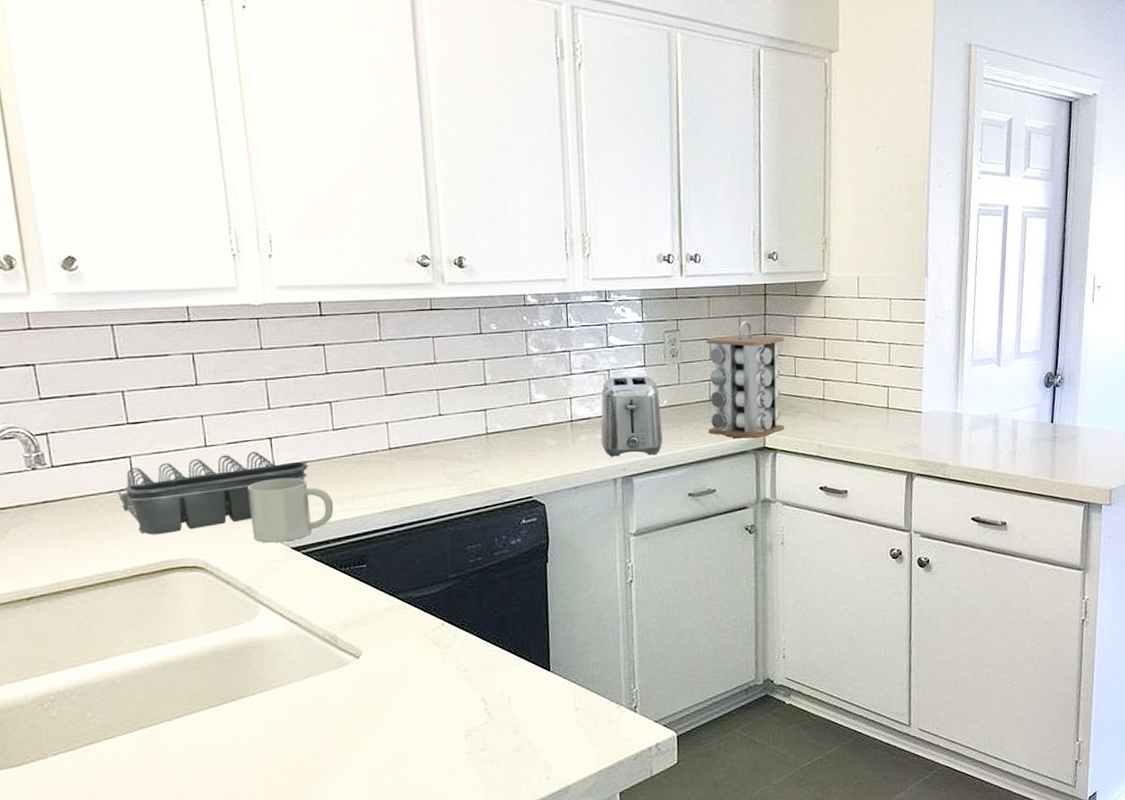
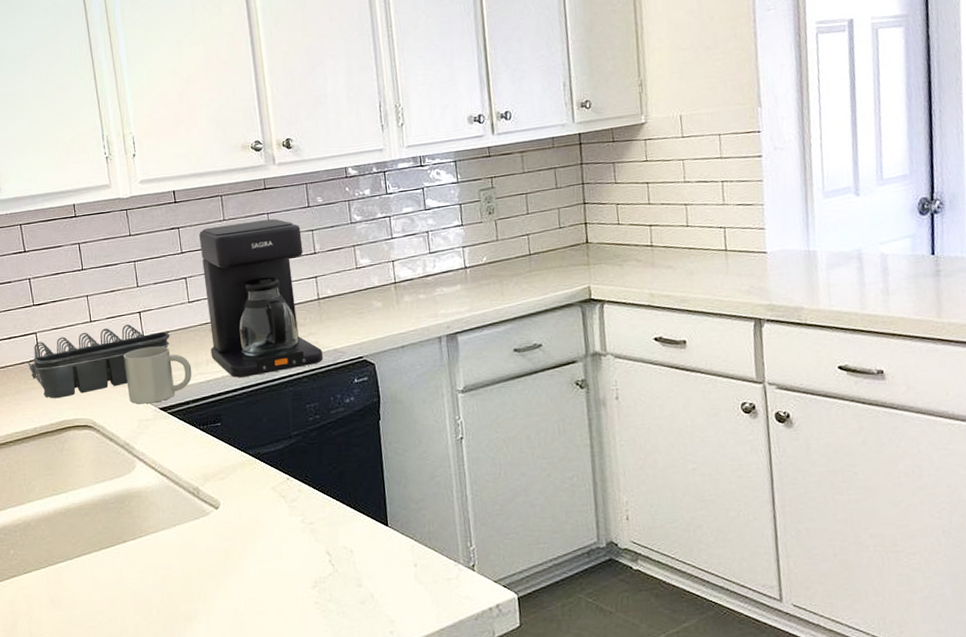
coffee maker: none [349,343,488,516] -> present [199,219,323,378]
toaster: present [600,376,663,457] -> none [422,235,485,316]
spice rack: present [706,320,785,439] -> none [522,171,612,292]

